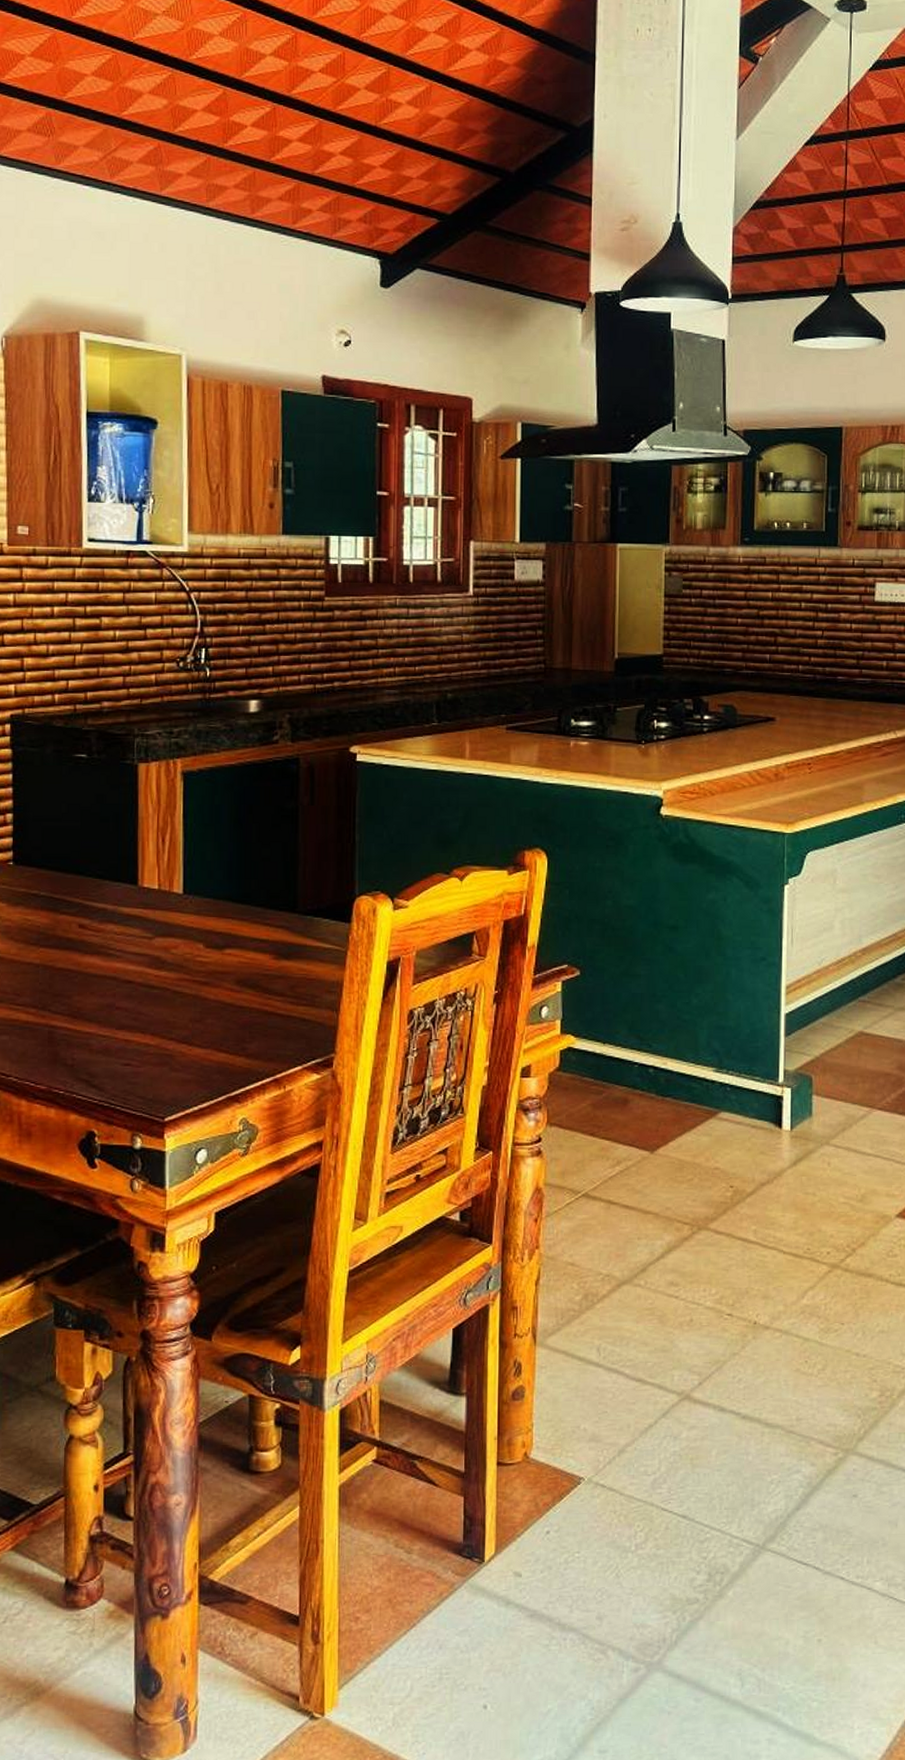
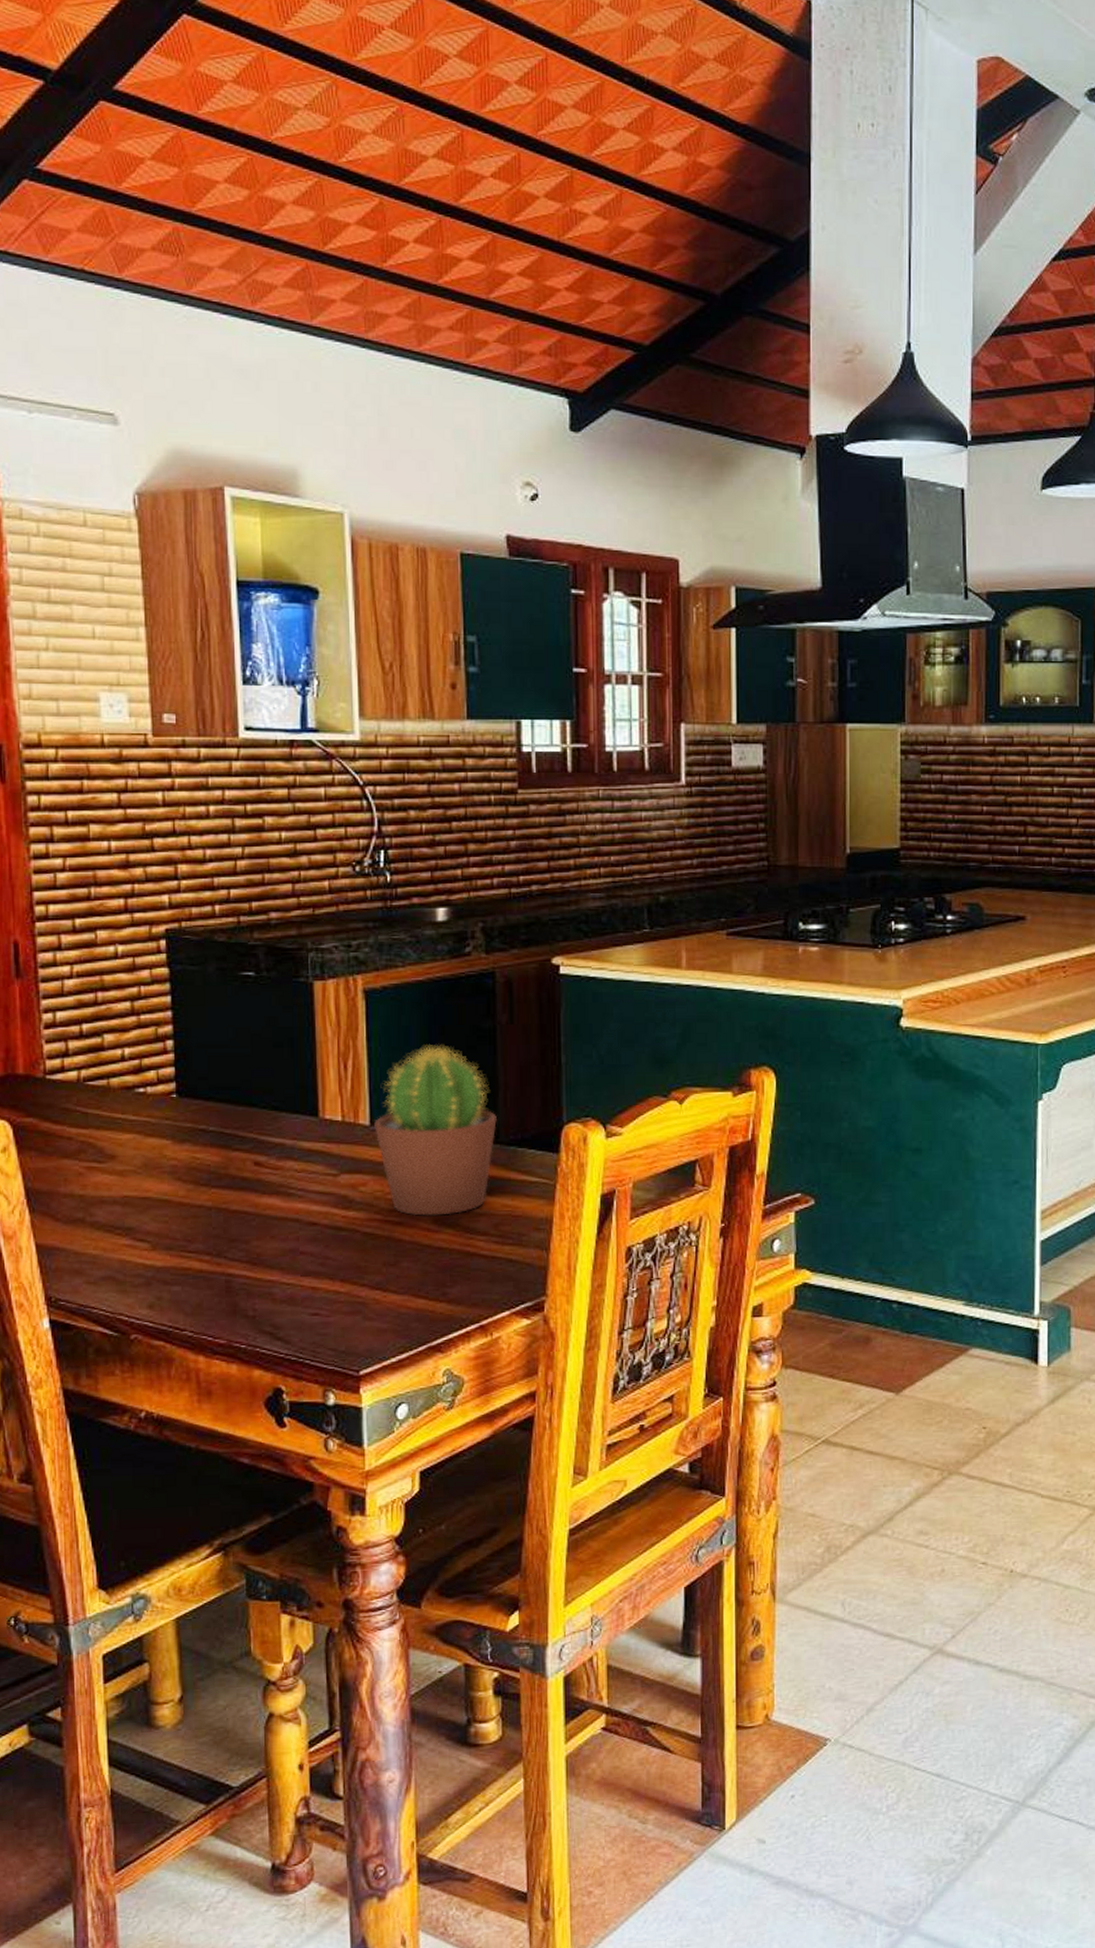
potted cactus: none [187,822,296,977] -> present [374,1045,497,1216]

